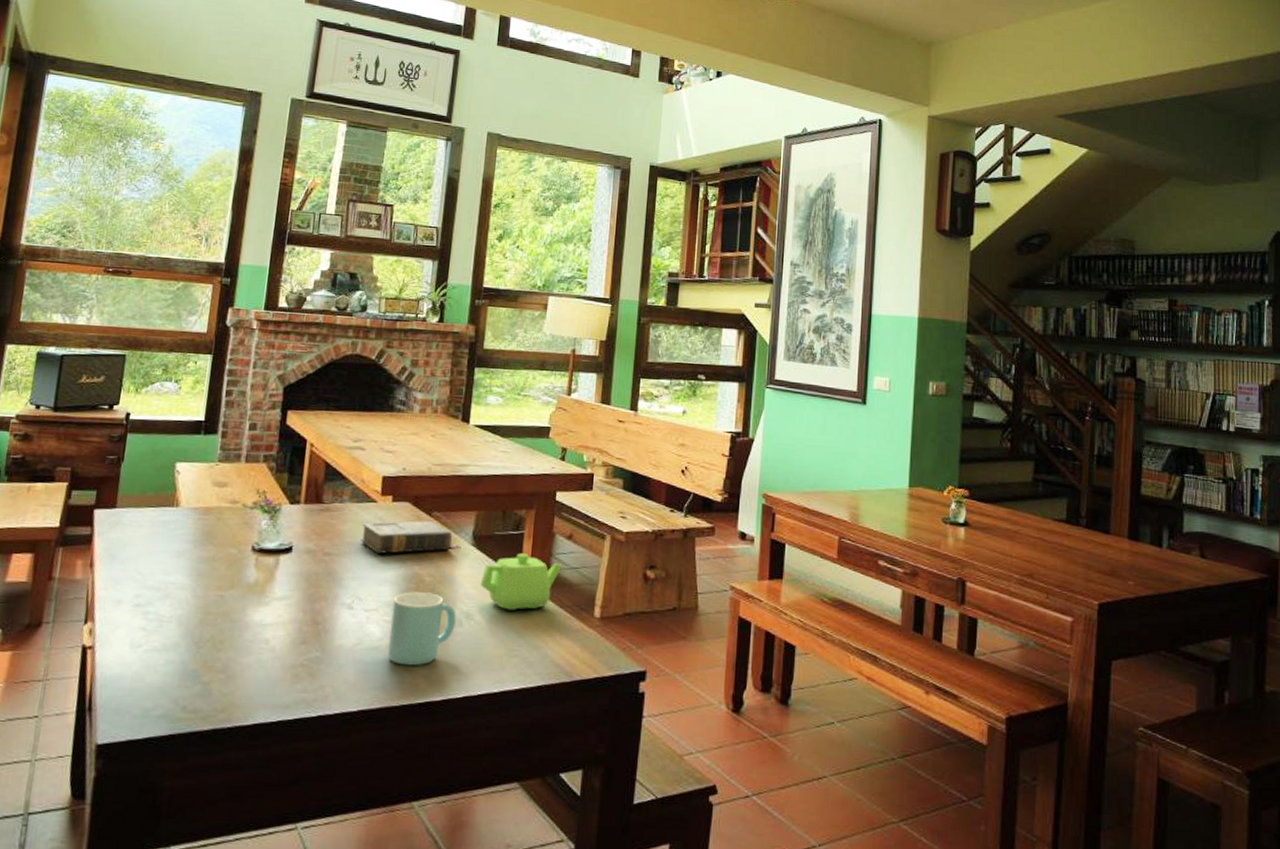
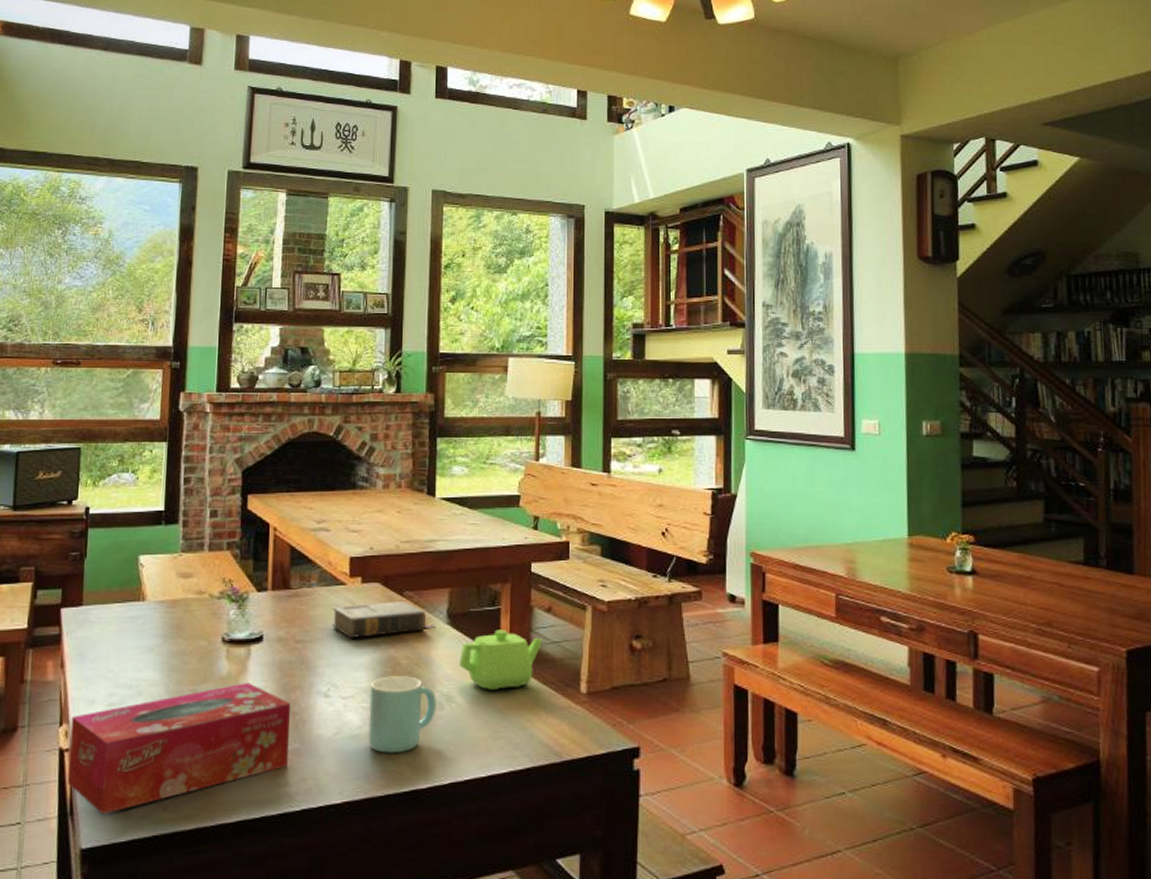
tissue box: none [87,591,316,711] -> present [67,683,291,814]

